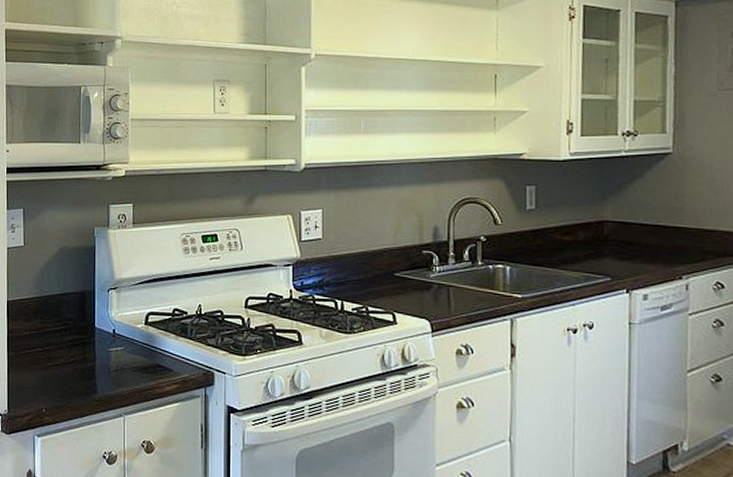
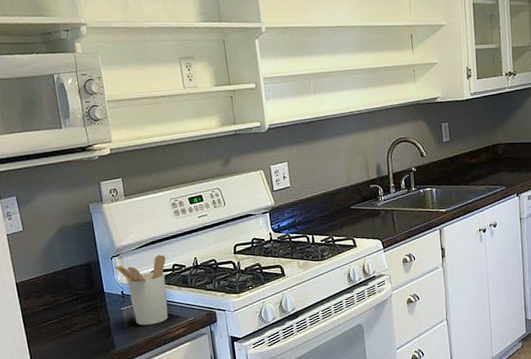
utensil holder: none [110,295,167,374] -> present [114,254,169,326]

